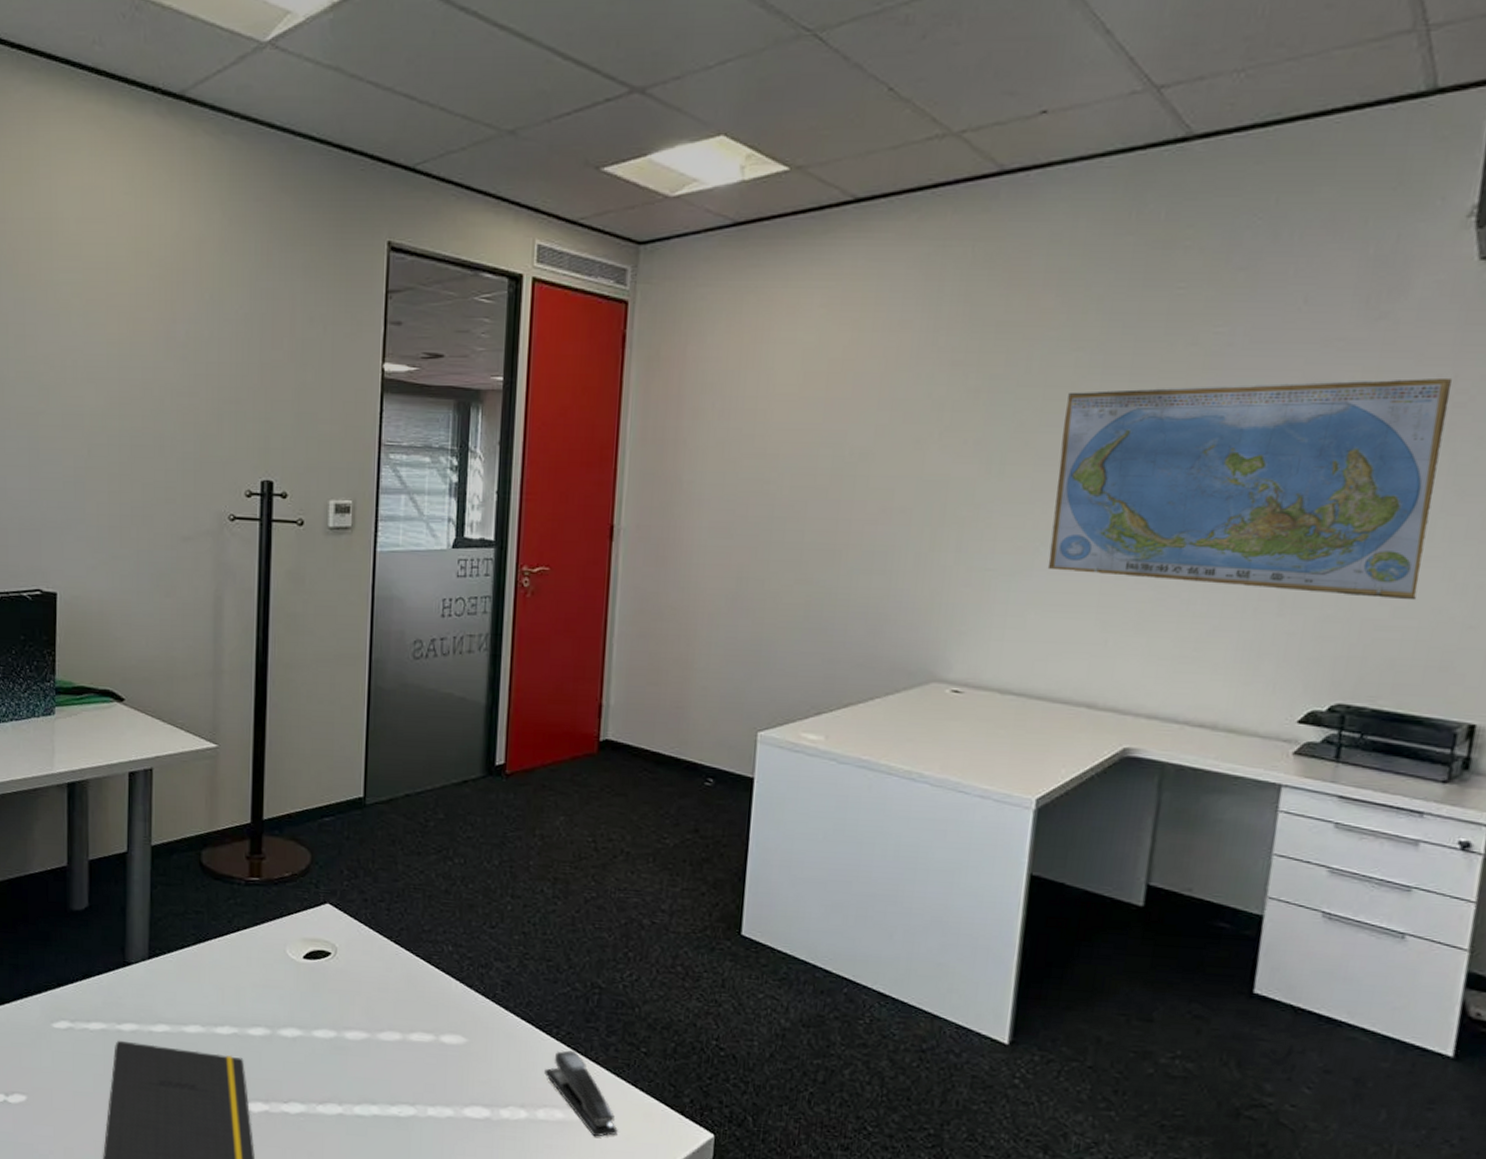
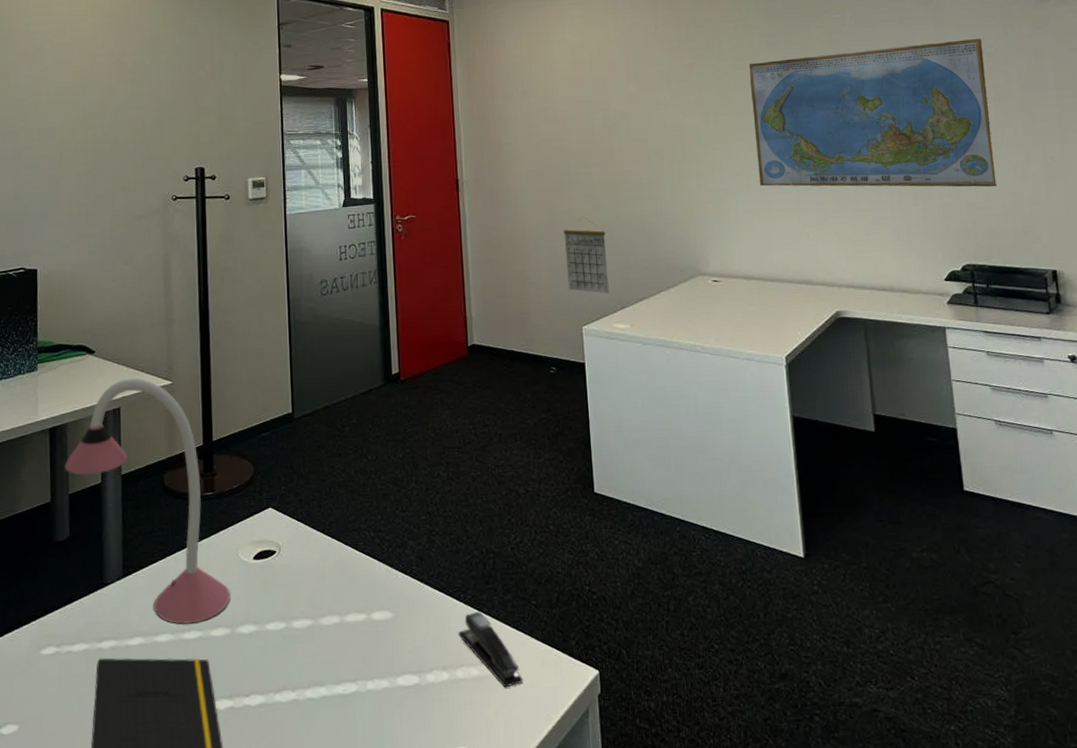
desk lamp: none [84,735,273,1019] -> present [65,378,230,625]
calendar: none [746,589,810,693] -> present [564,216,609,294]

